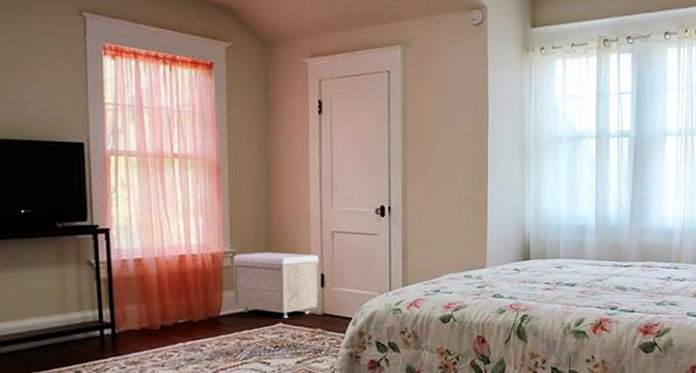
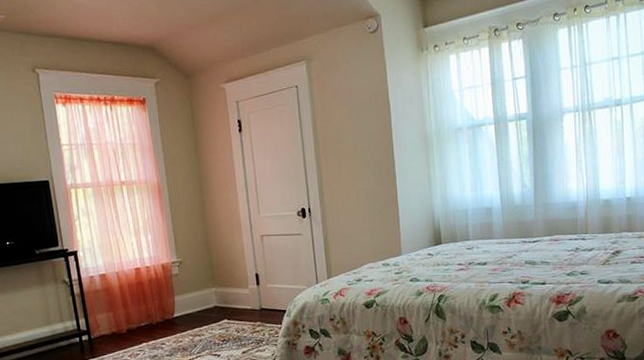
storage bench: present [233,252,319,319] -> none [179,257,256,316]

